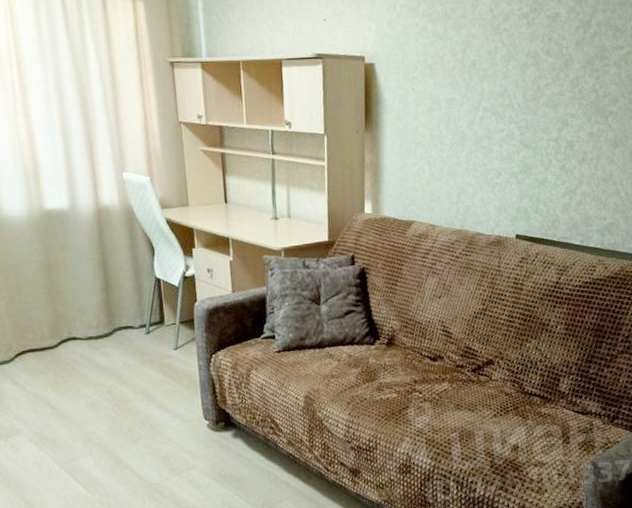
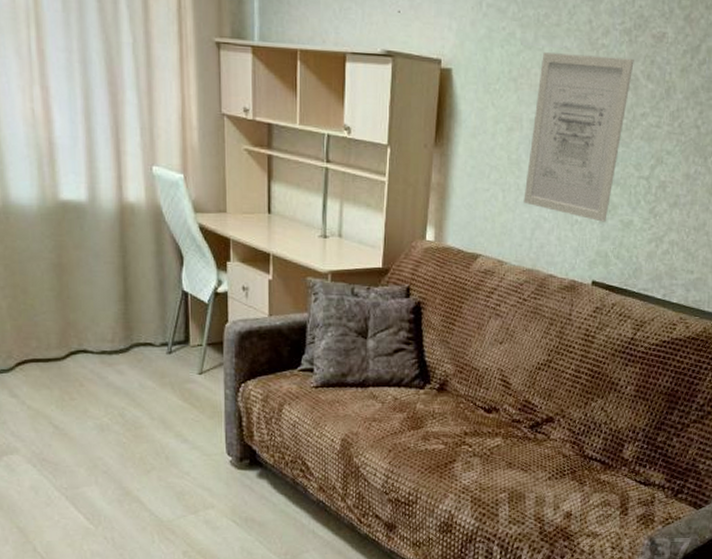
wall art: none [447,38,534,182] -> present [523,52,634,222]

